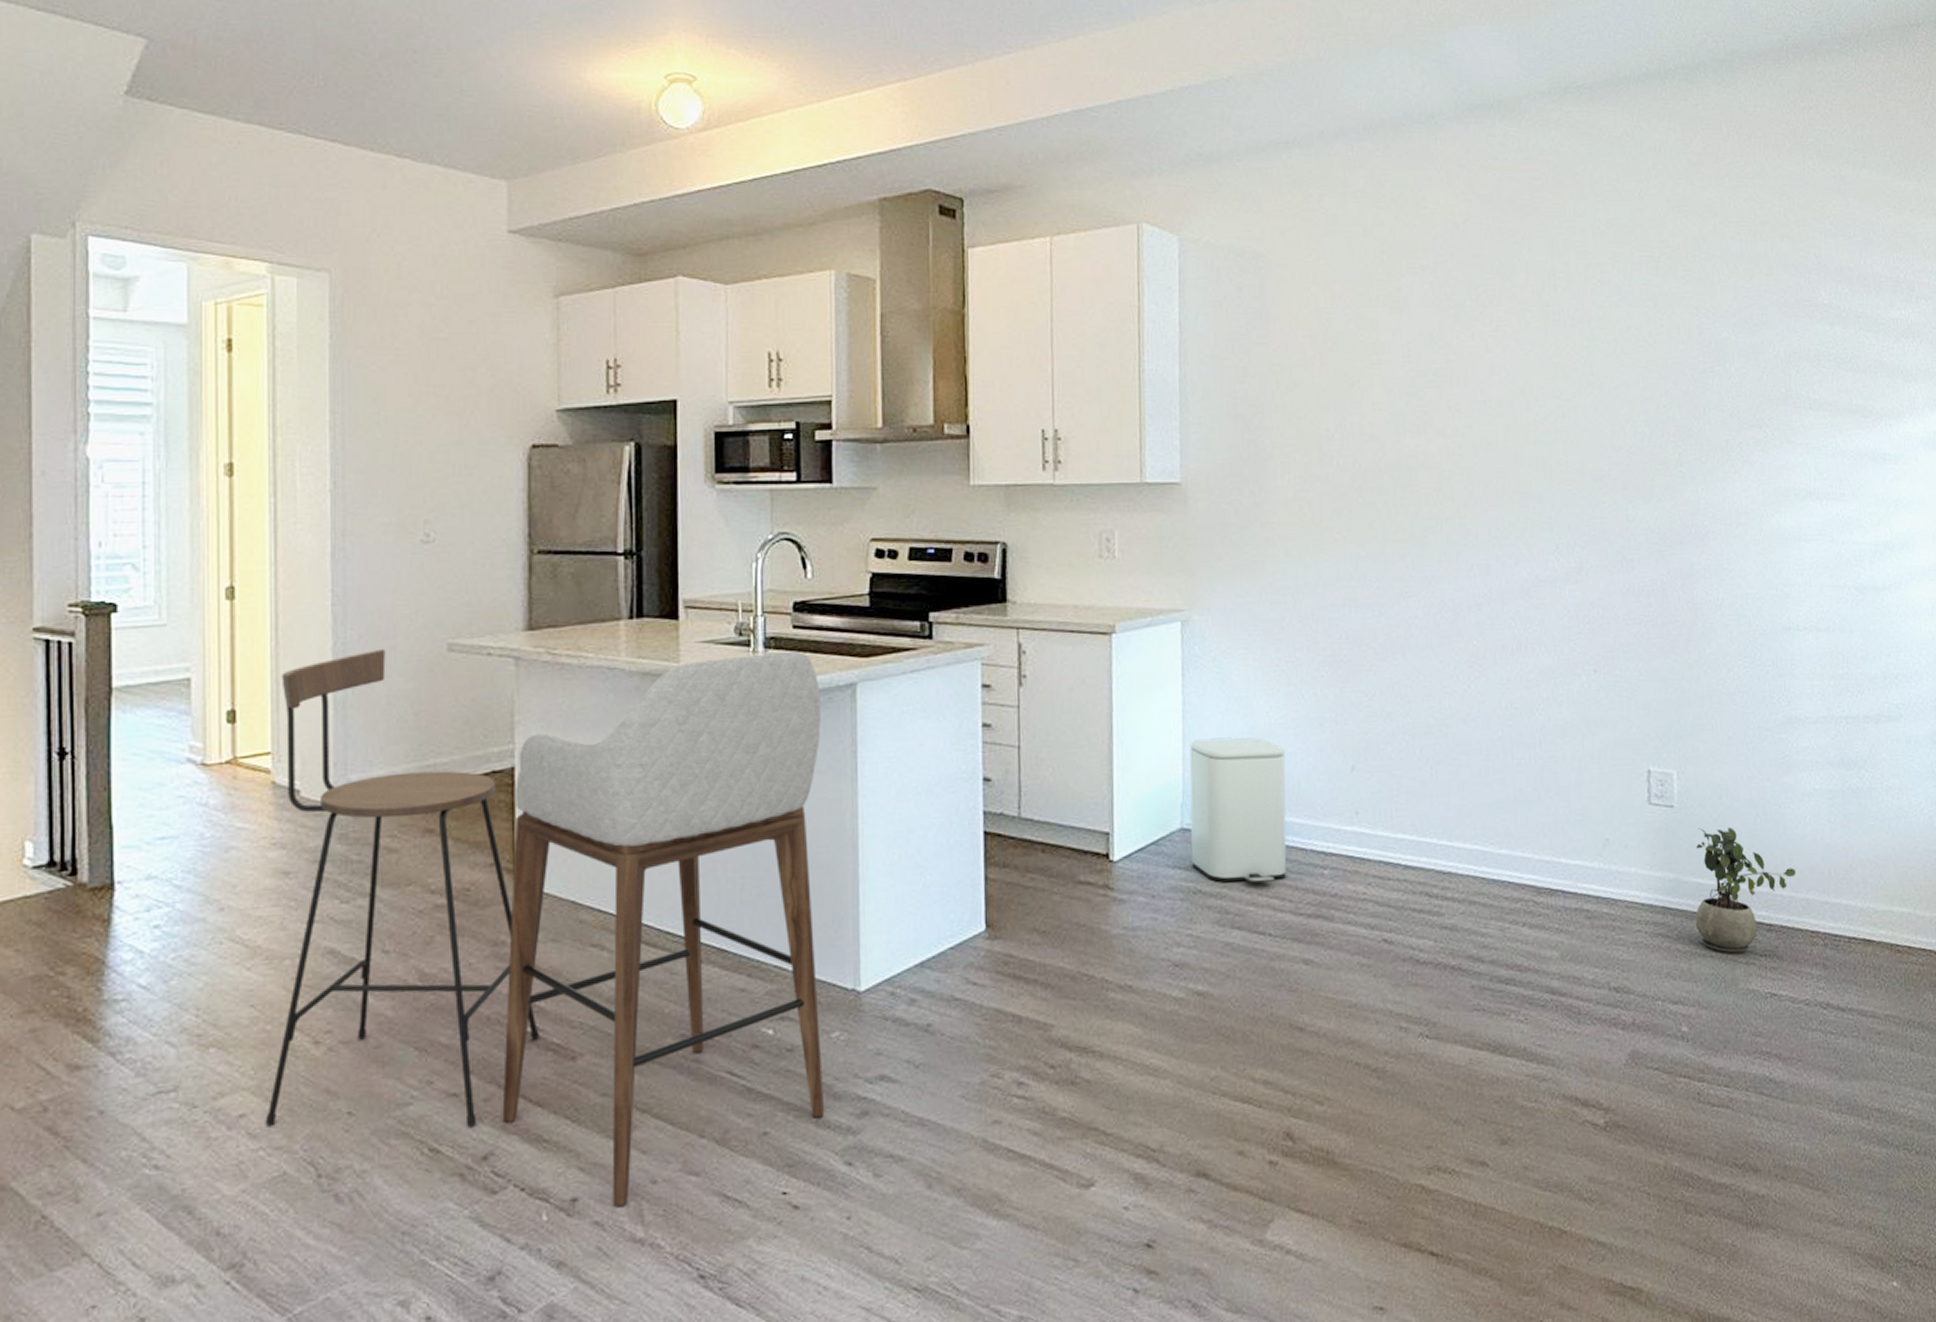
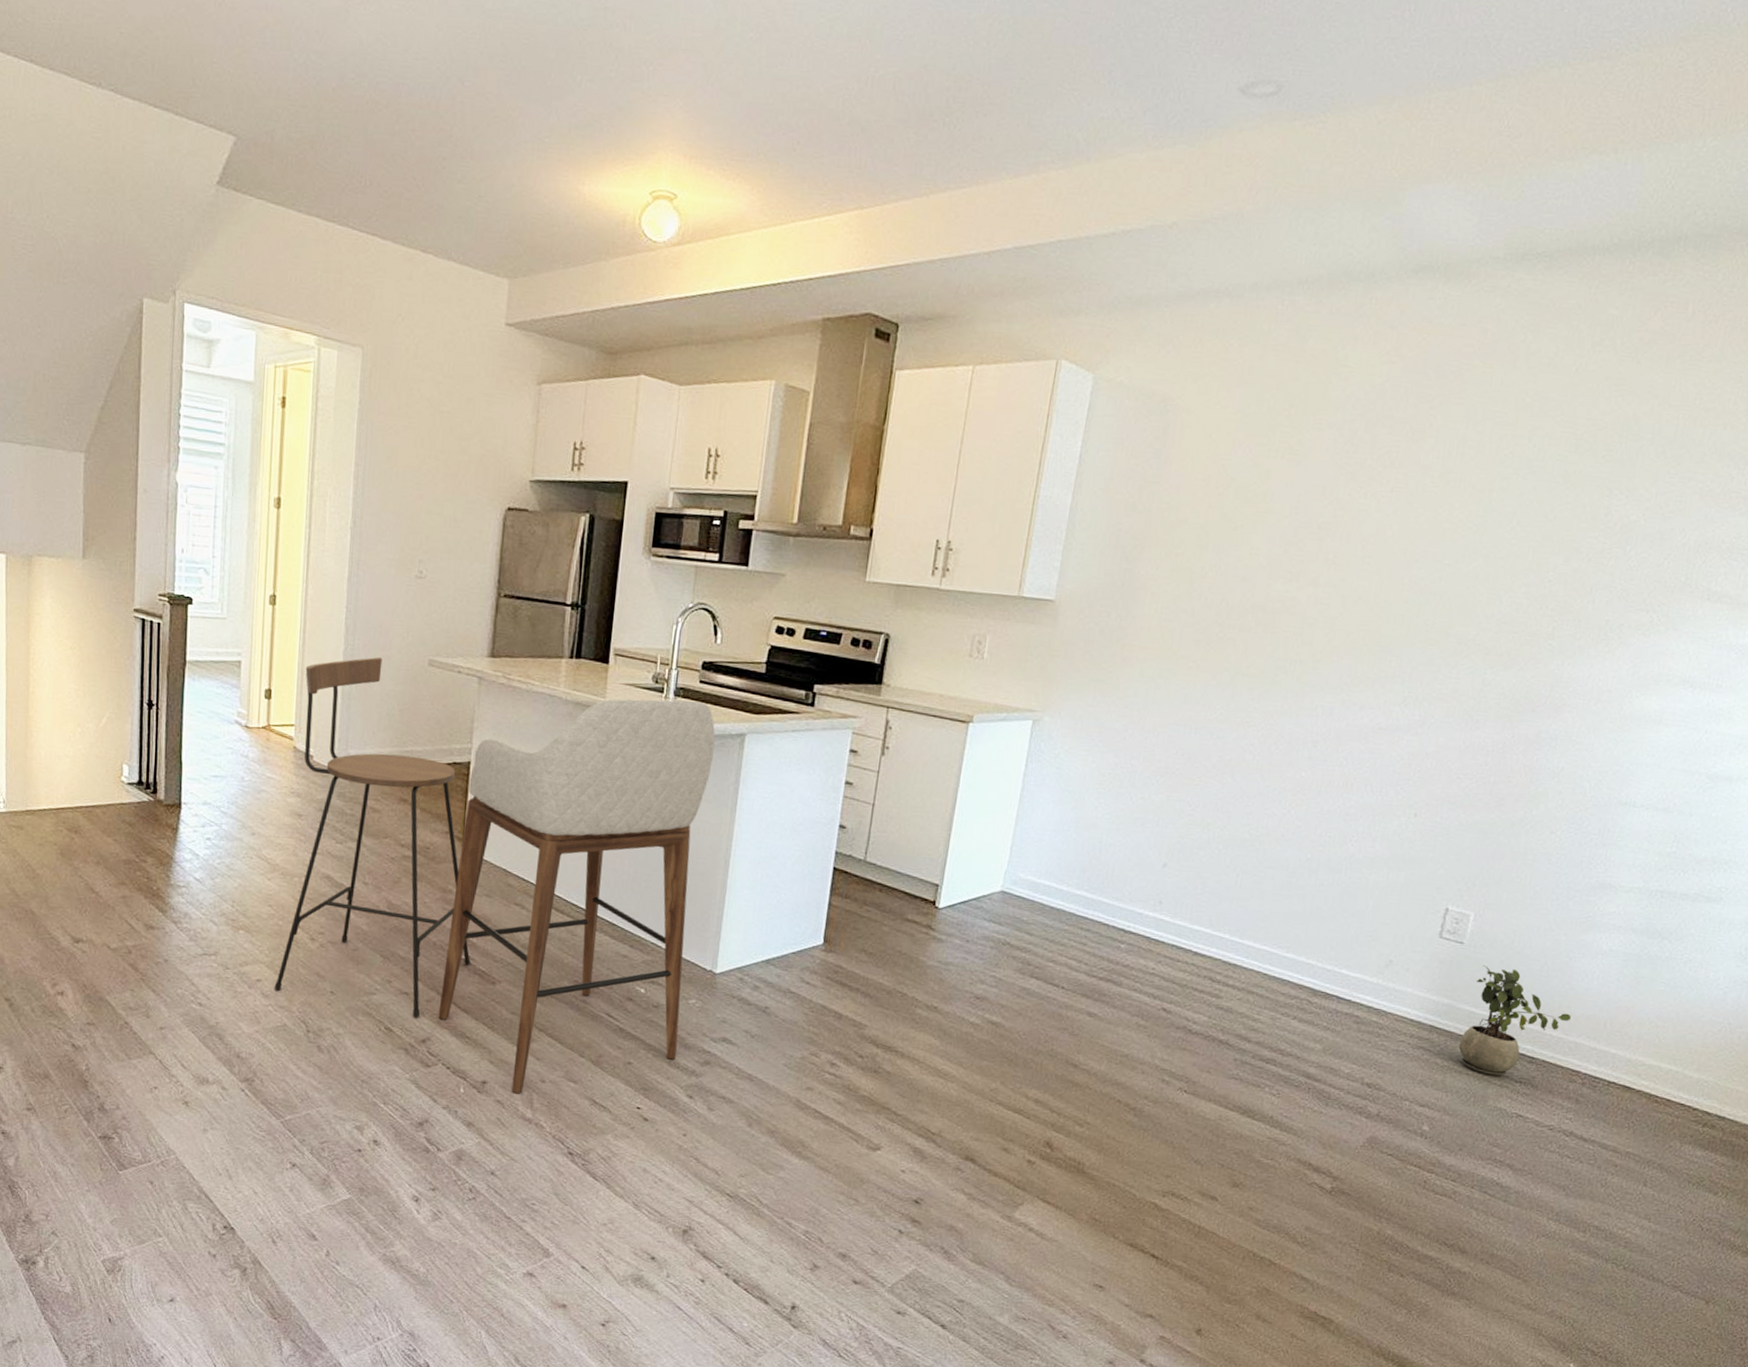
pedal bin: present [1189,737,1287,883] -> none [1005,820,1107,946]

